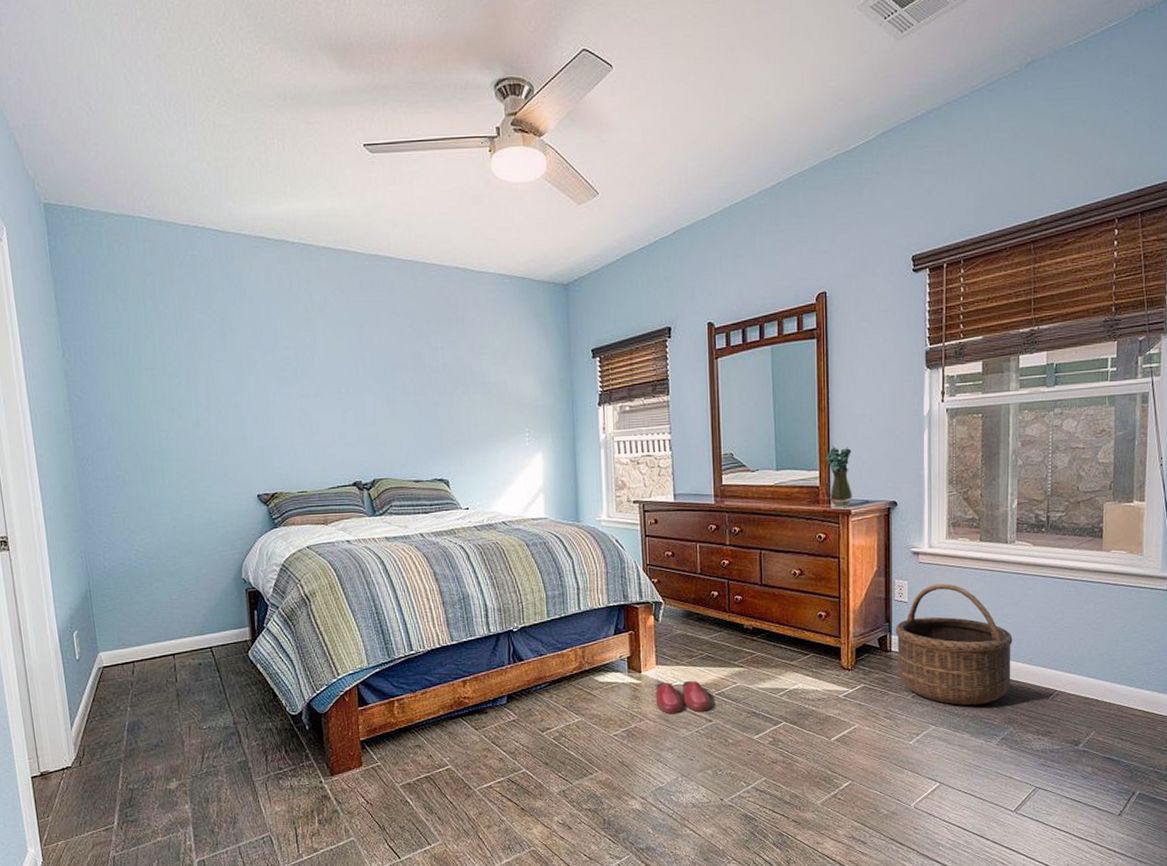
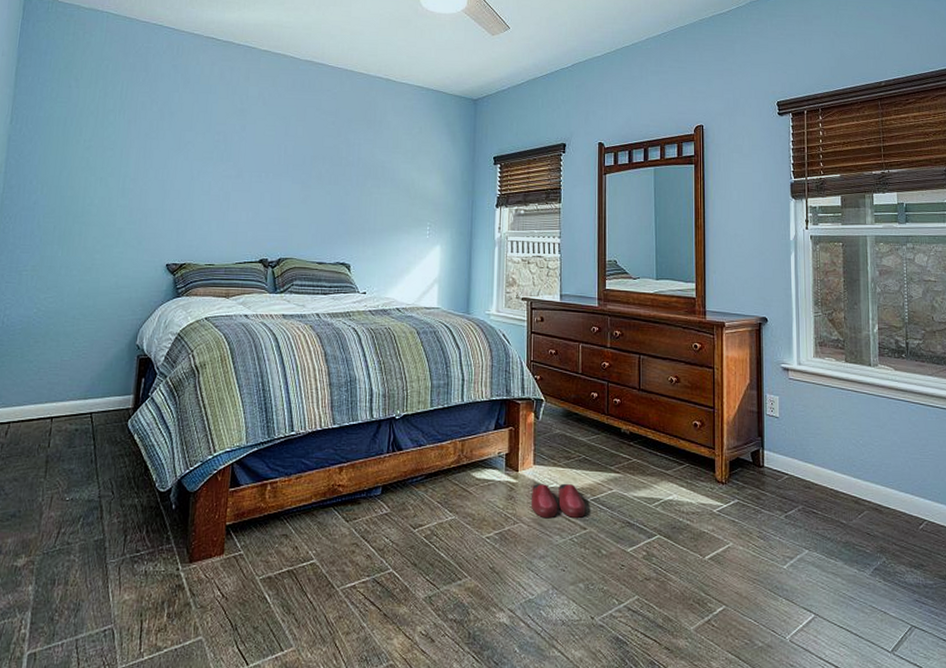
vase: present [824,445,853,508] -> none [701,260,727,320]
basket: present [895,583,1013,706] -> none [767,401,881,531]

